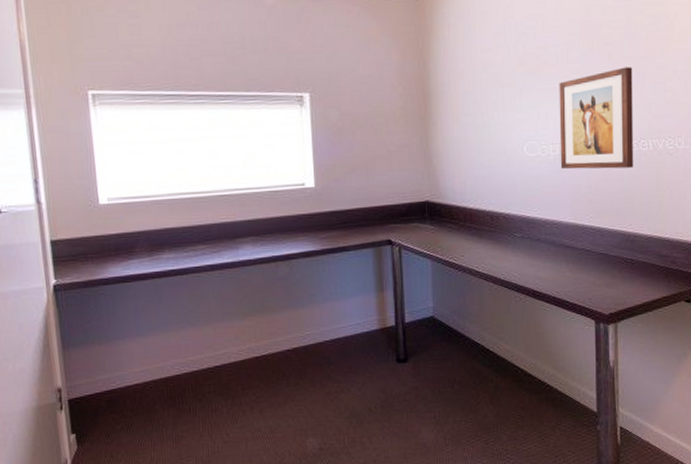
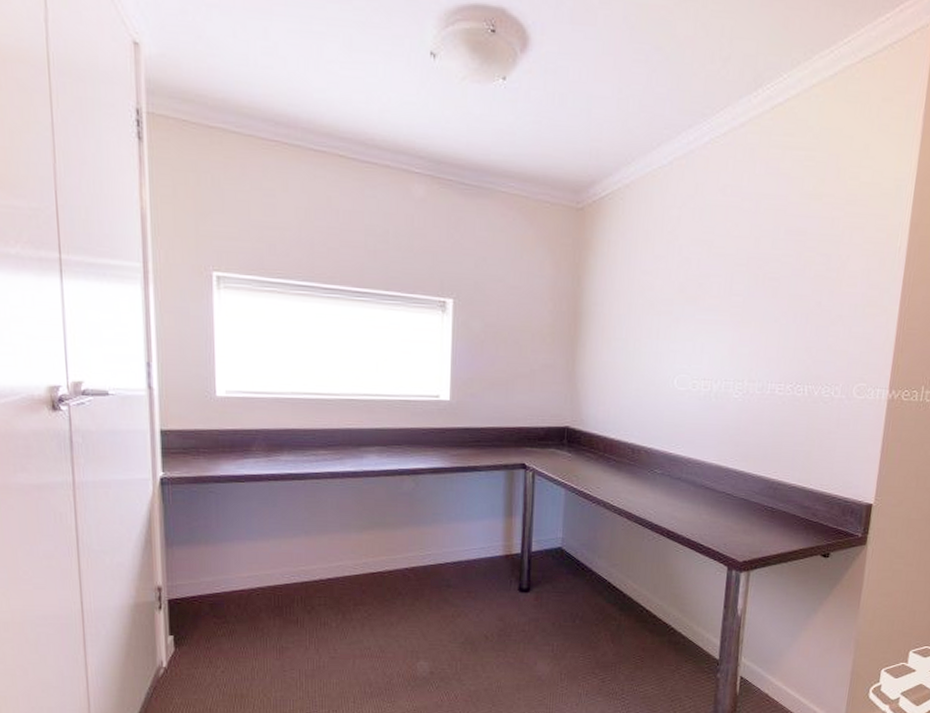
wall art: present [559,67,634,169] -> none [710,305,797,413]

